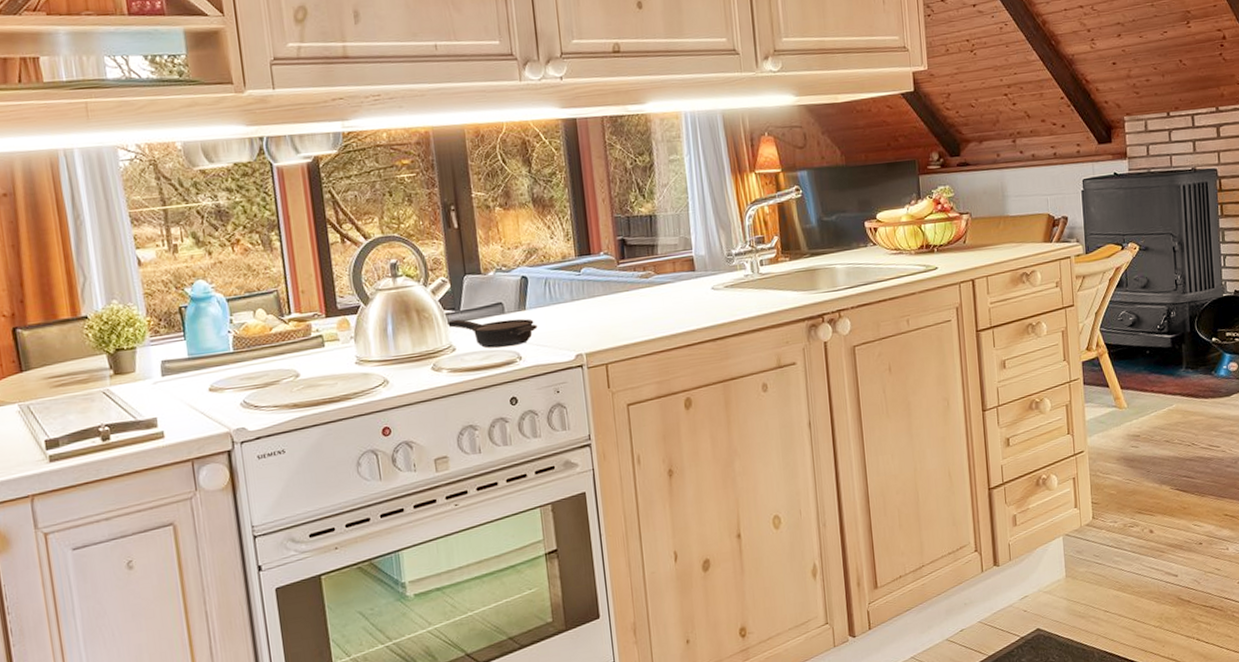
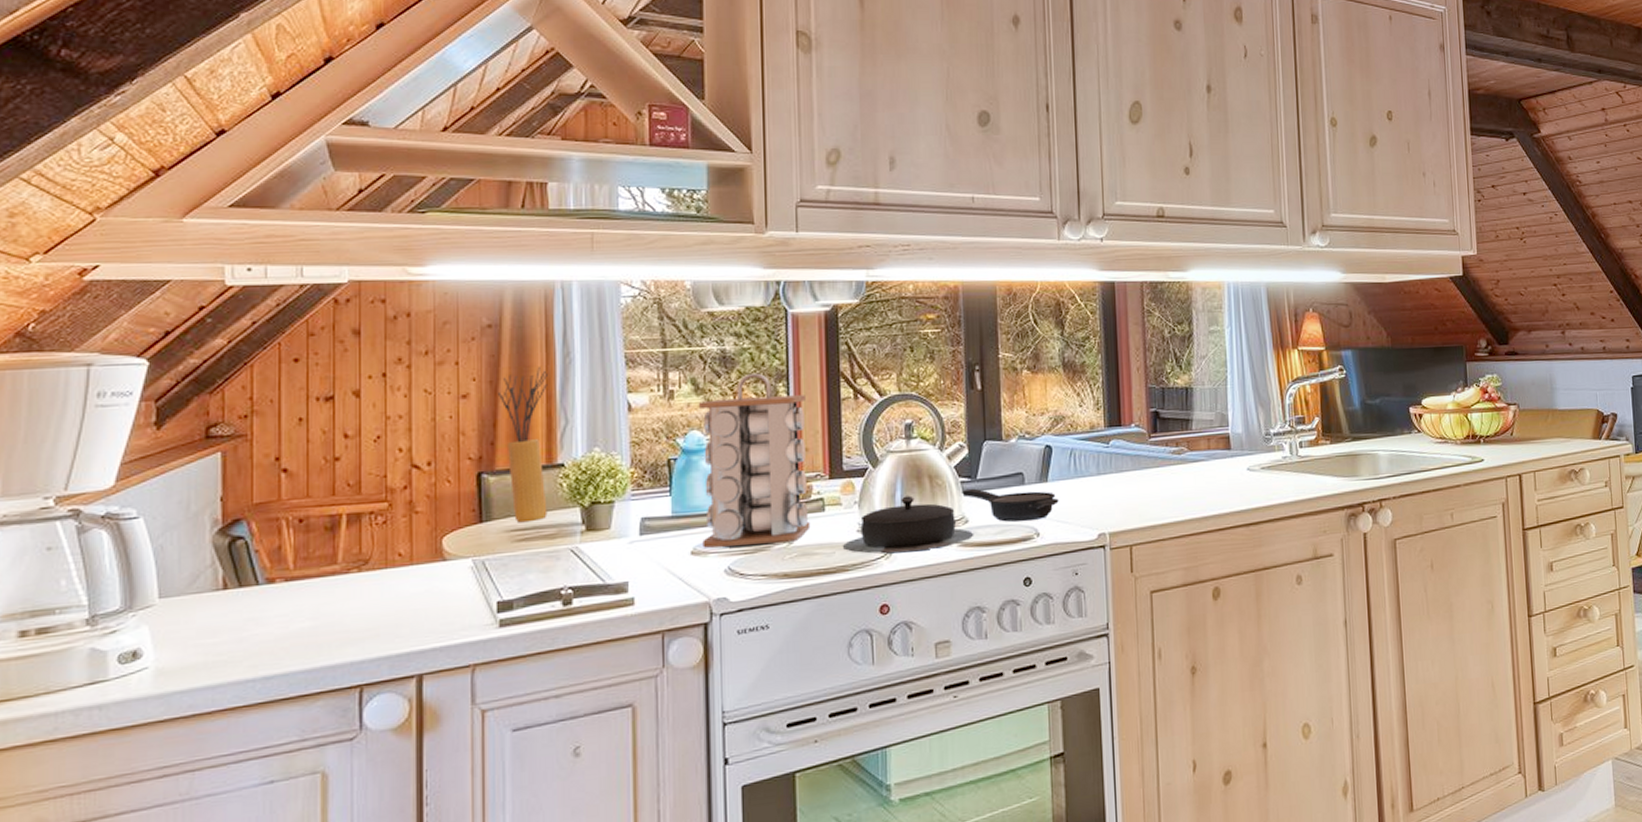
vase: none [21,230,79,371] -> present [498,367,548,523]
spice rack: none [200,224,313,385] -> present [698,373,811,549]
cooking pot: none [343,329,462,383] -> present [842,495,974,554]

